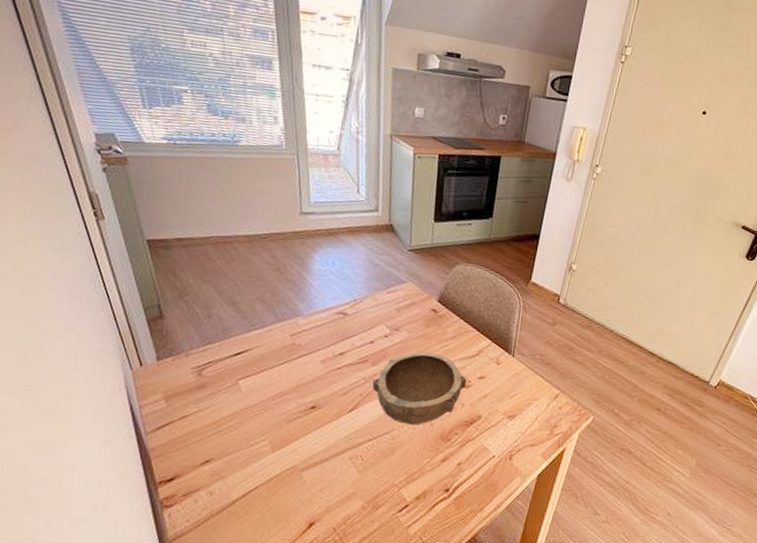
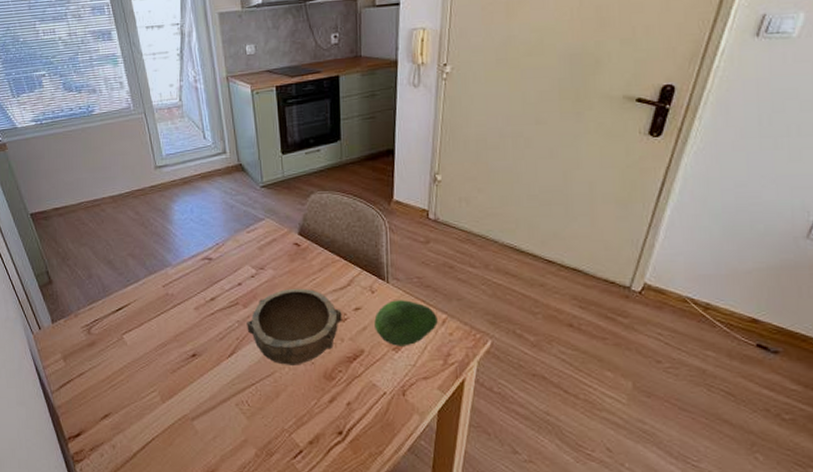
fruit: none [494,373,552,416] -> present [374,300,438,346]

